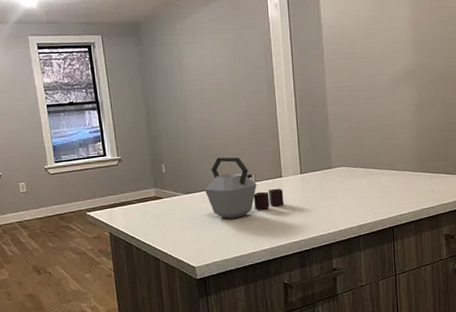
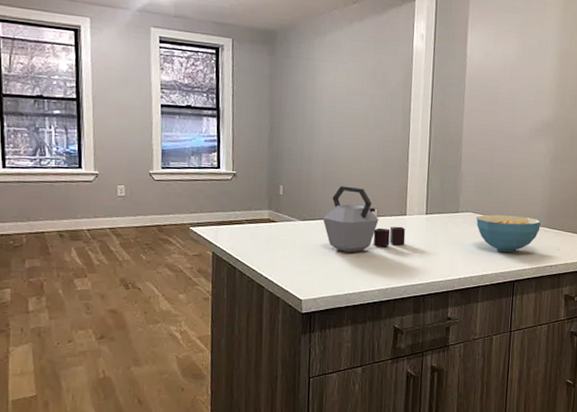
cereal bowl: none [349,164,413,201] -> present [476,214,541,253]

